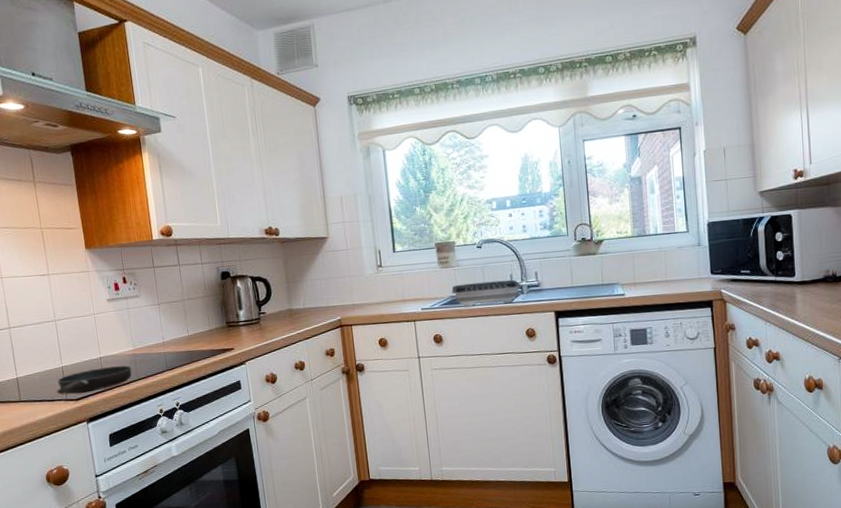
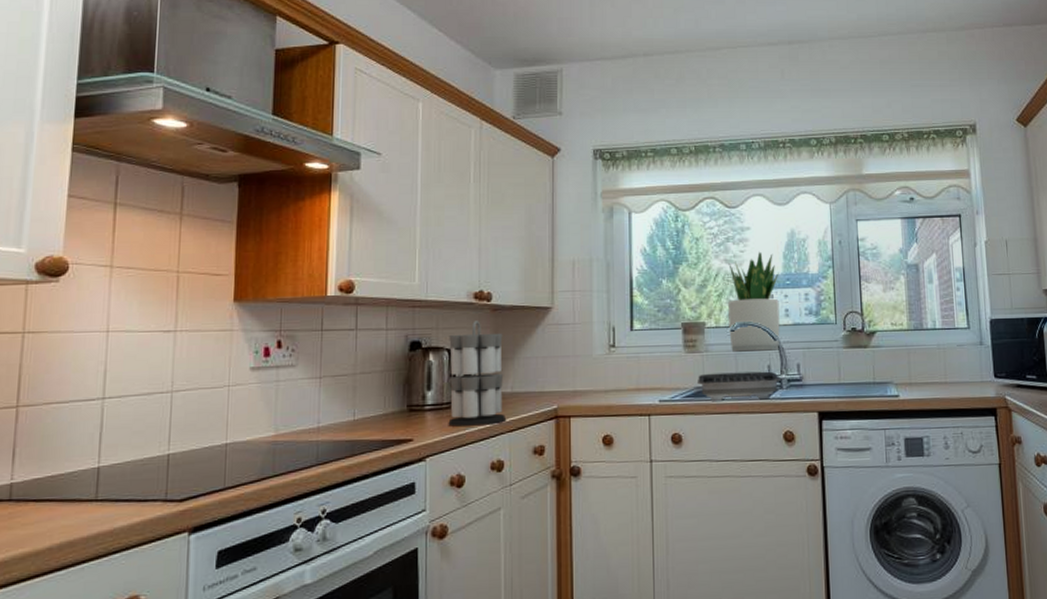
frying pan: present [57,365,132,394] -> none [153,456,268,492]
spice rack: none [250,252,302,337] -> present [448,321,505,427]
planter: none [471,176,519,266] -> present [728,251,780,353]

